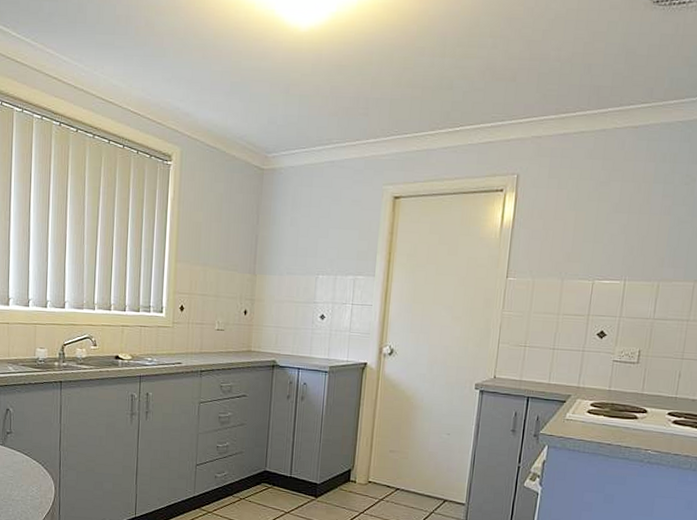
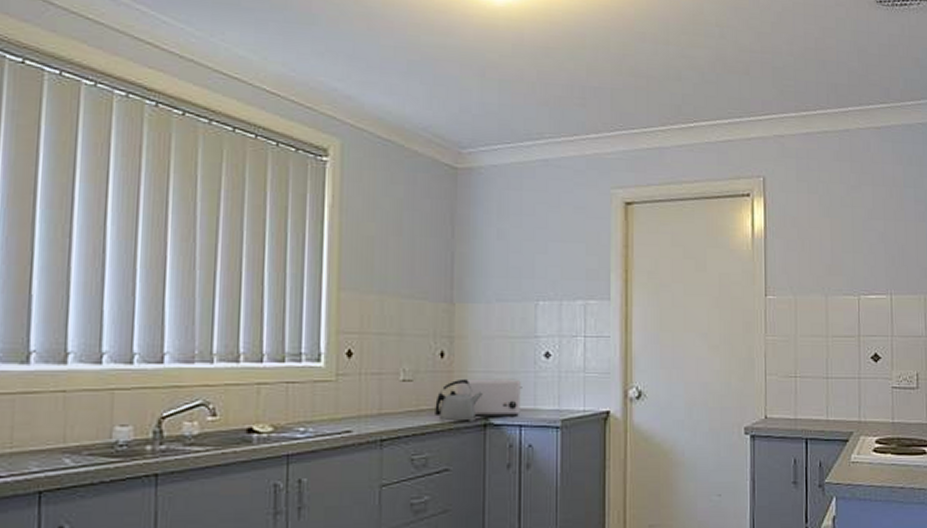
kettle: none [238,331,273,363] -> present [435,378,483,422]
toaster: none [254,331,302,362] -> present [456,378,522,418]

